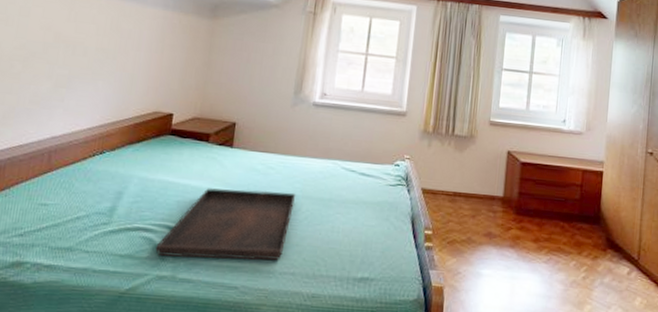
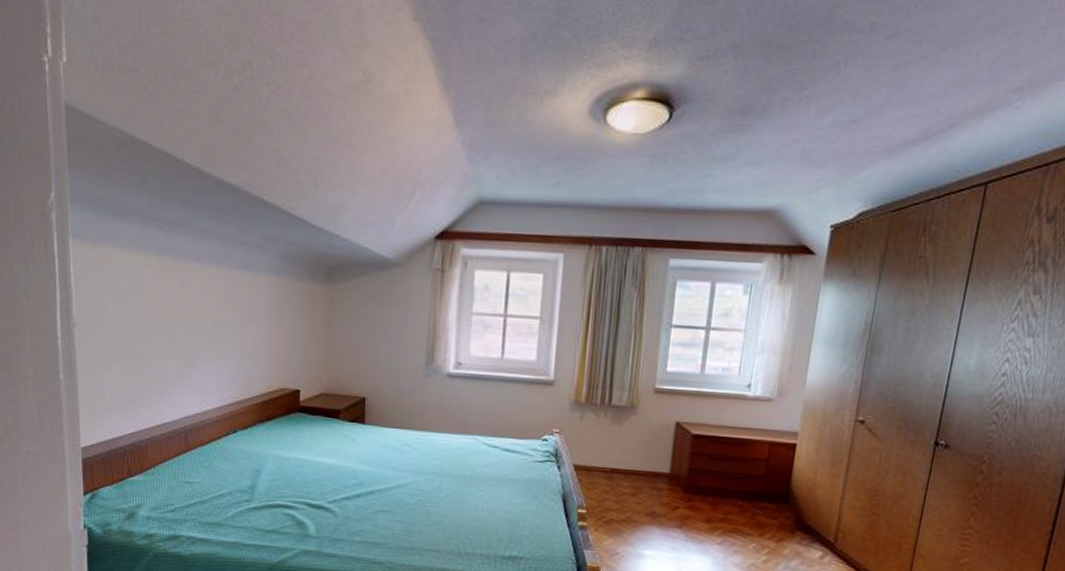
serving tray: present [155,188,296,261] -> none [299,466,436,538]

